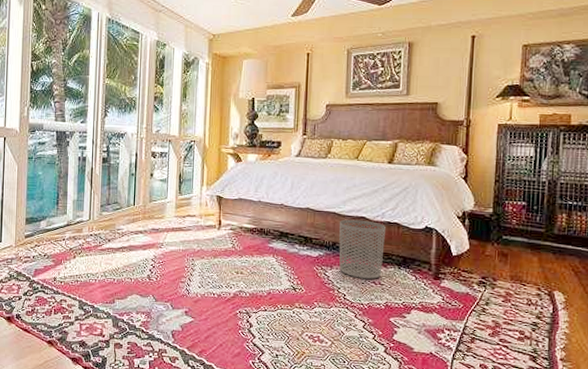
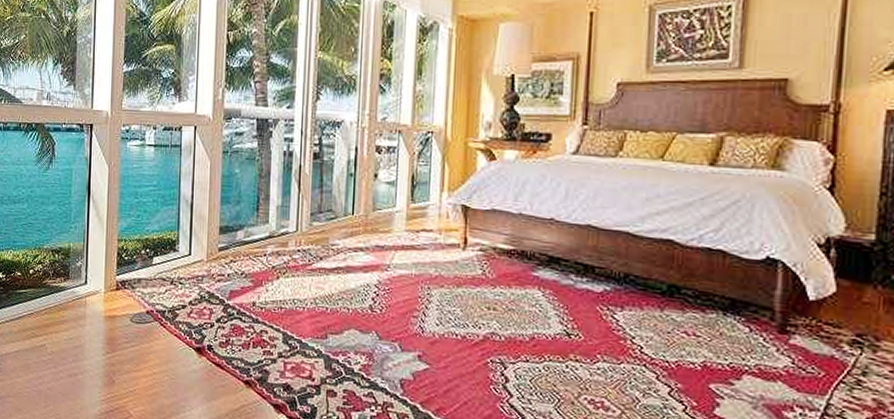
waste bin: present [339,219,385,279] -> none [633,242,704,328]

